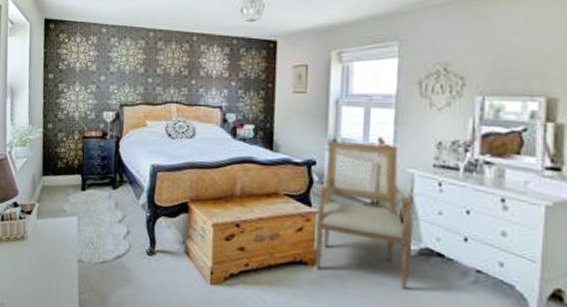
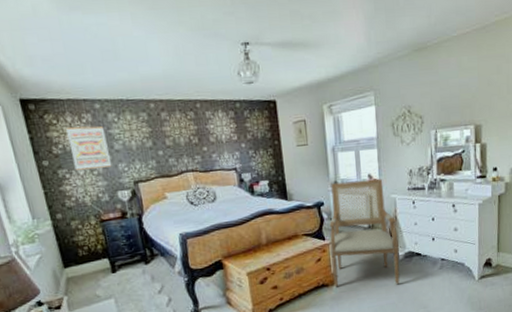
wall art: none [73,46,105,87] -> present [66,126,112,170]

